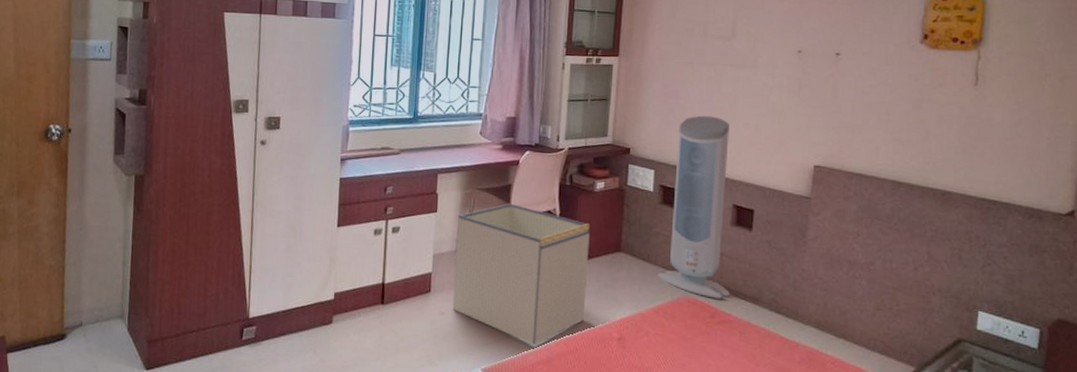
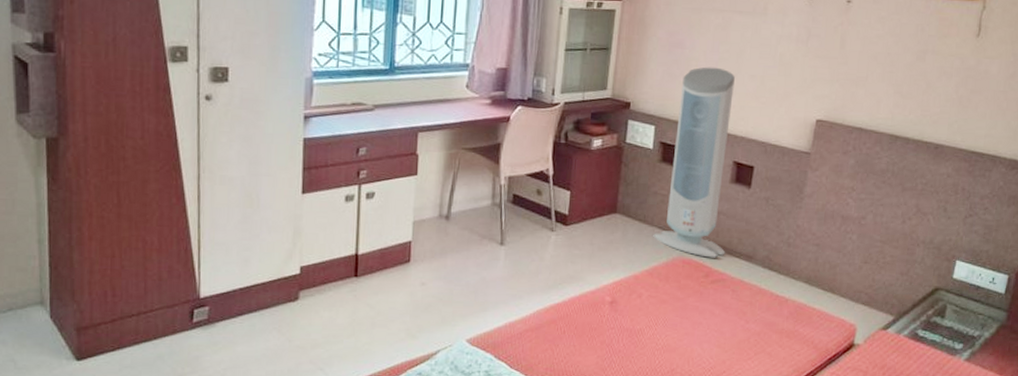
storage bin: present [452,203,590,346] -> none [434,163,585,313]

